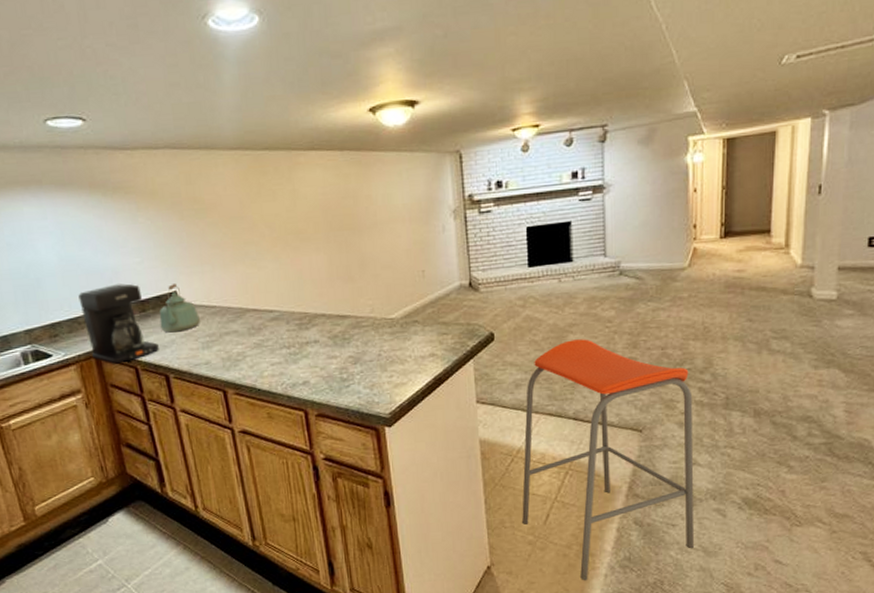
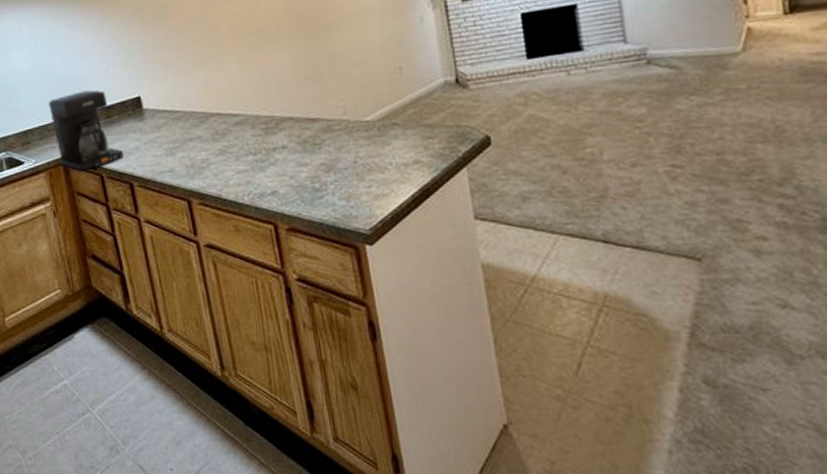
kettle: present [159,284,200,333] -> none [123,89,164,139]
bar stool: present [522,339,694,581] -> none [537,142,799,457]

